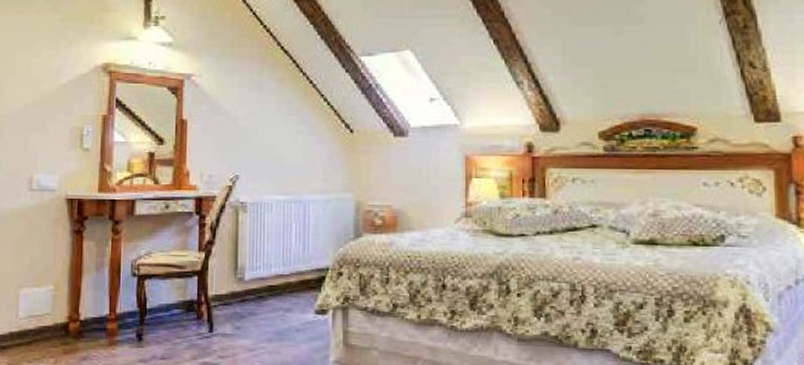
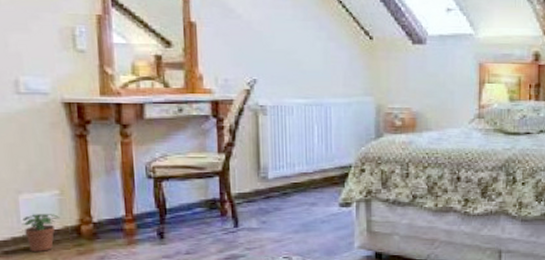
potted plant: none [20,309,53,348] -> present [22,214,61,252]

